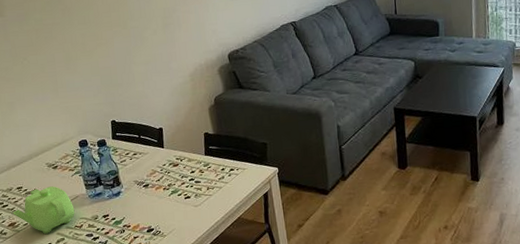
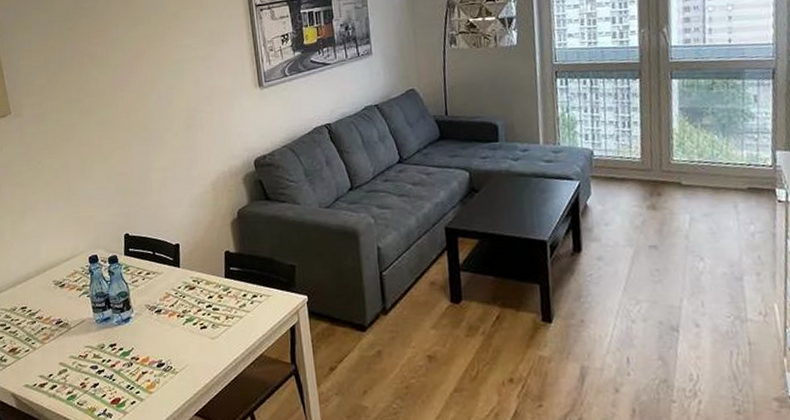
teapot: present [13,186,75,234] -> none [15,307,80,363]

